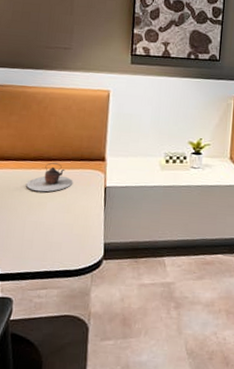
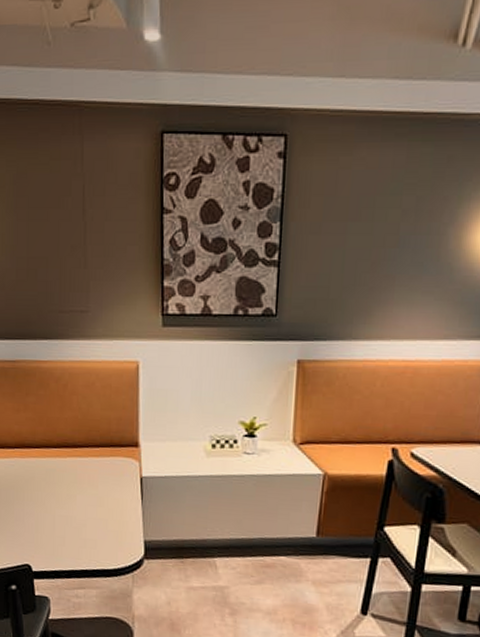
teapot: present [26,163,73,192] -> none [52,450,104,483]

